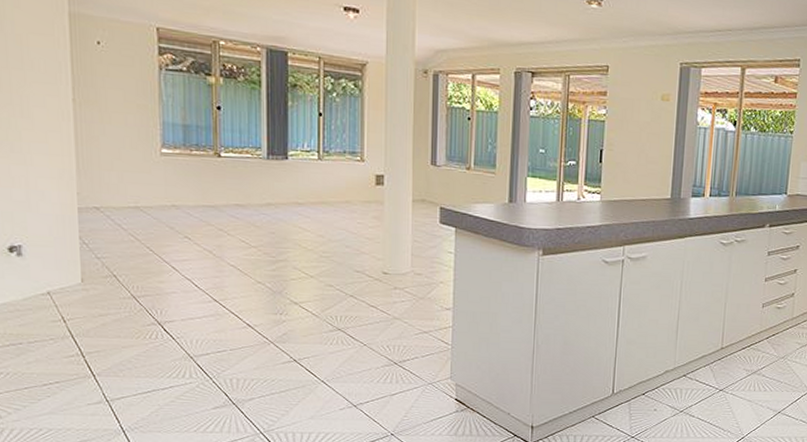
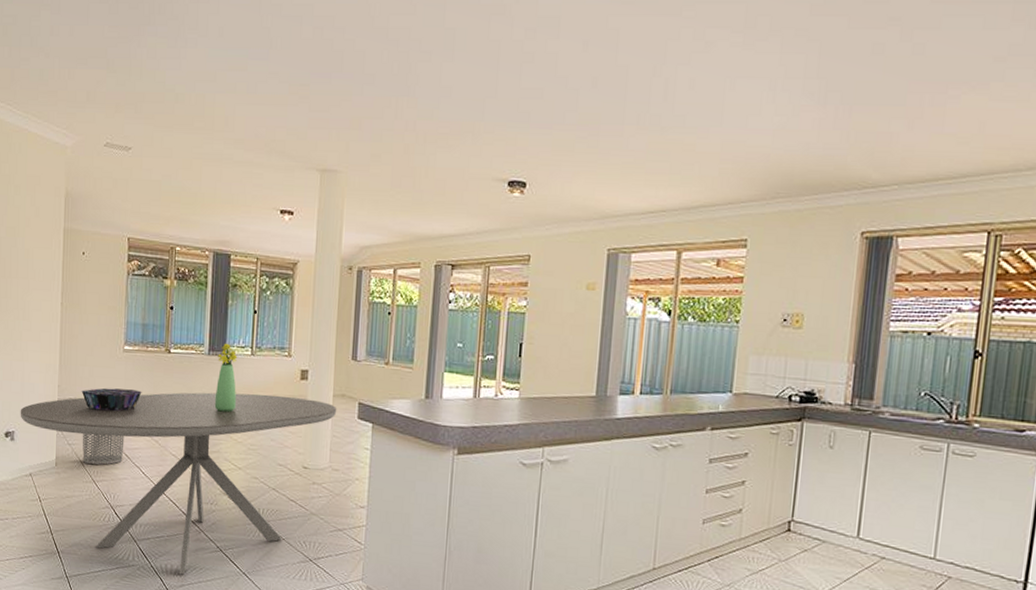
dining table: none [27,198,417,388] -> present [20,392,337,575]
decorative bowl: none [109,195,188,221] -> present [81,387,142,412]
waste bin: none [114,245,170,280] -> present [82,433,125,466]
bouquet: none [278,146,303,220] -> present [214,343,238,413]

